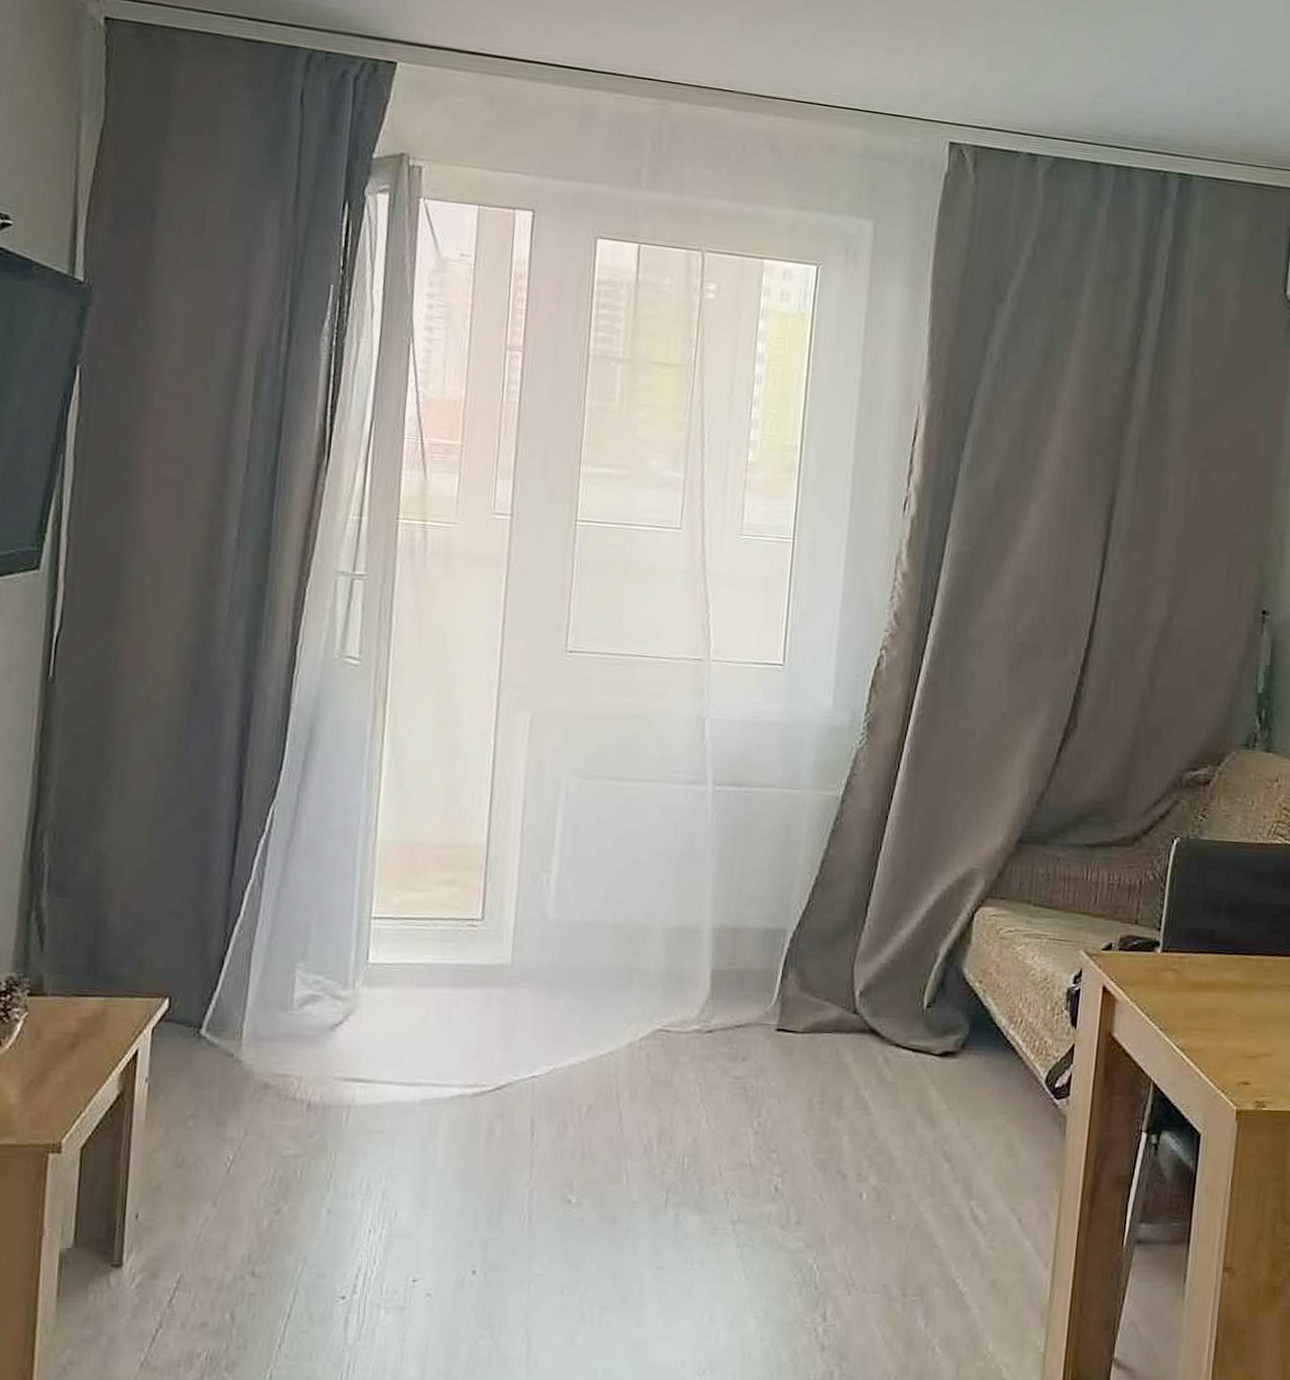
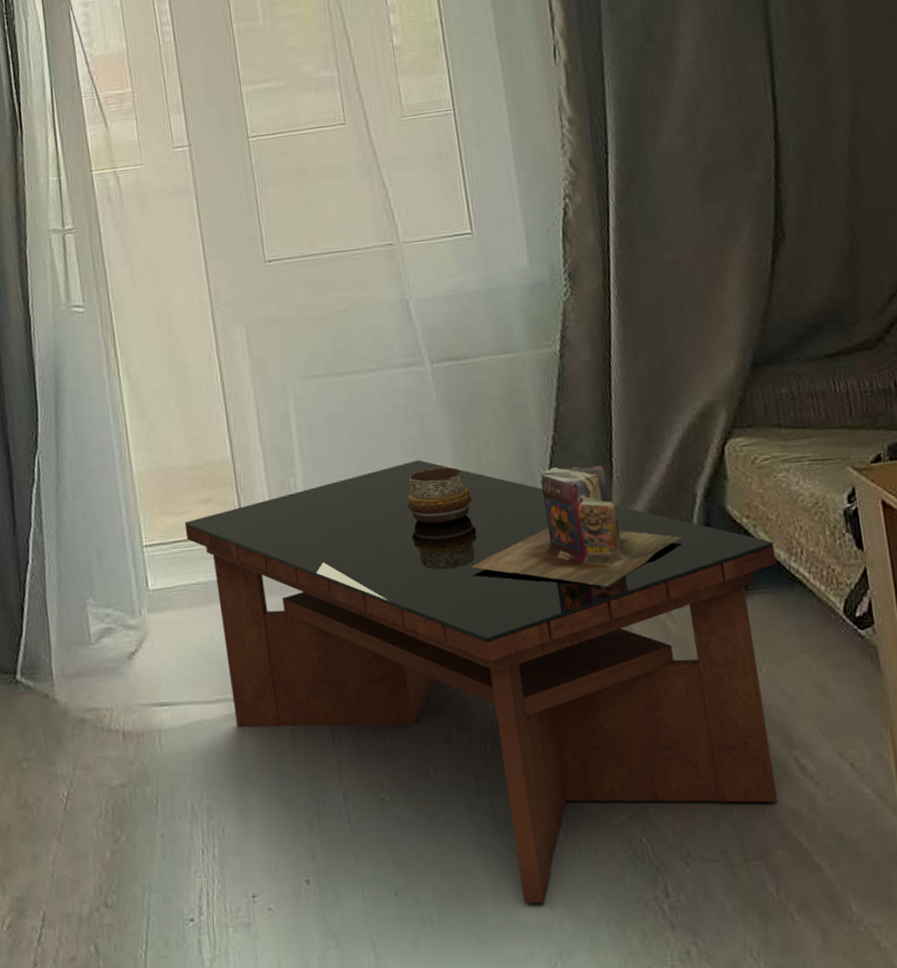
coffee table: none [420,877,998,1316] -> present [184,460,778,904]
decorative bowl: none [657,887,725,943] -> present [406,466,473,524]
books: none [708,905,916,1028] -> present [471,465,682,587]

